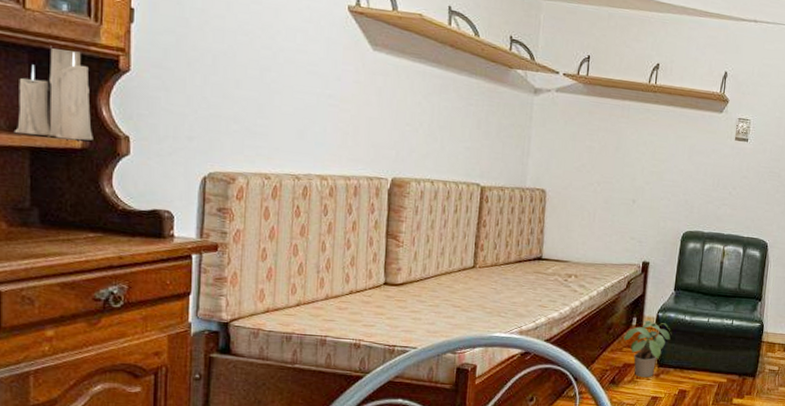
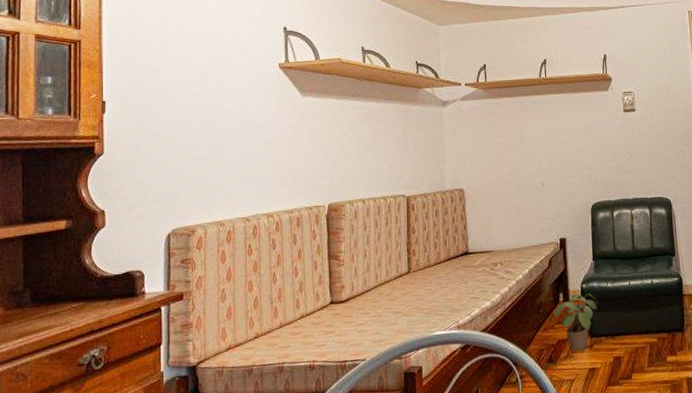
candle: present [13,45,93,141] -> none [9,145,75,226]

